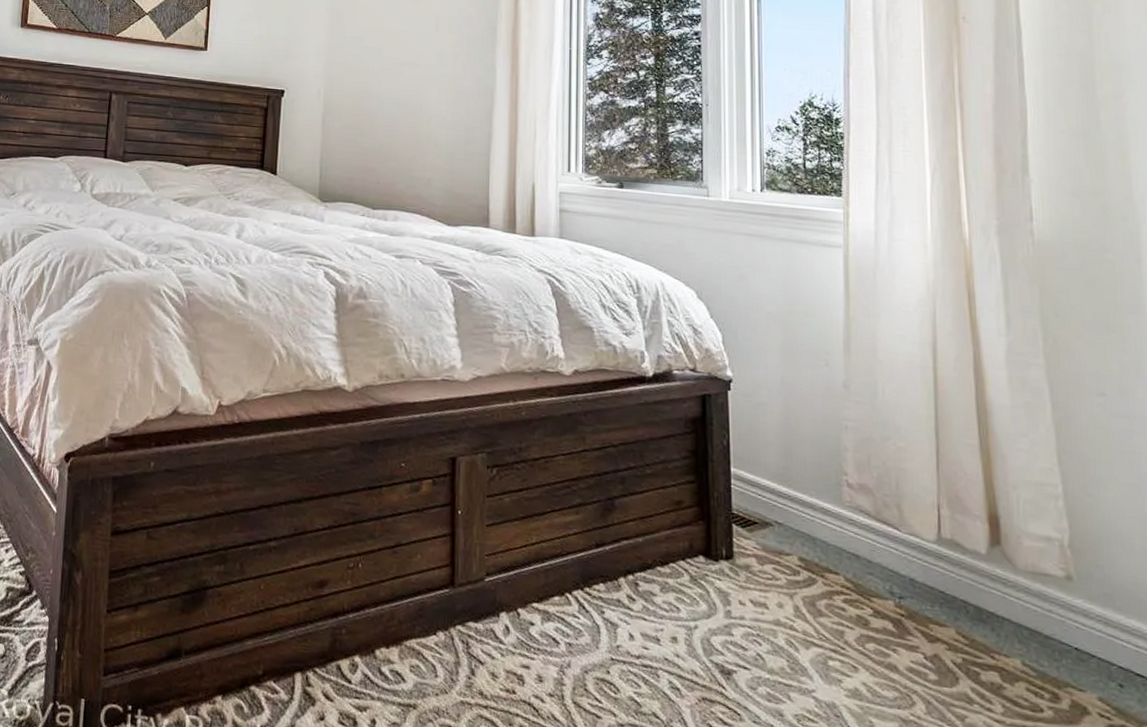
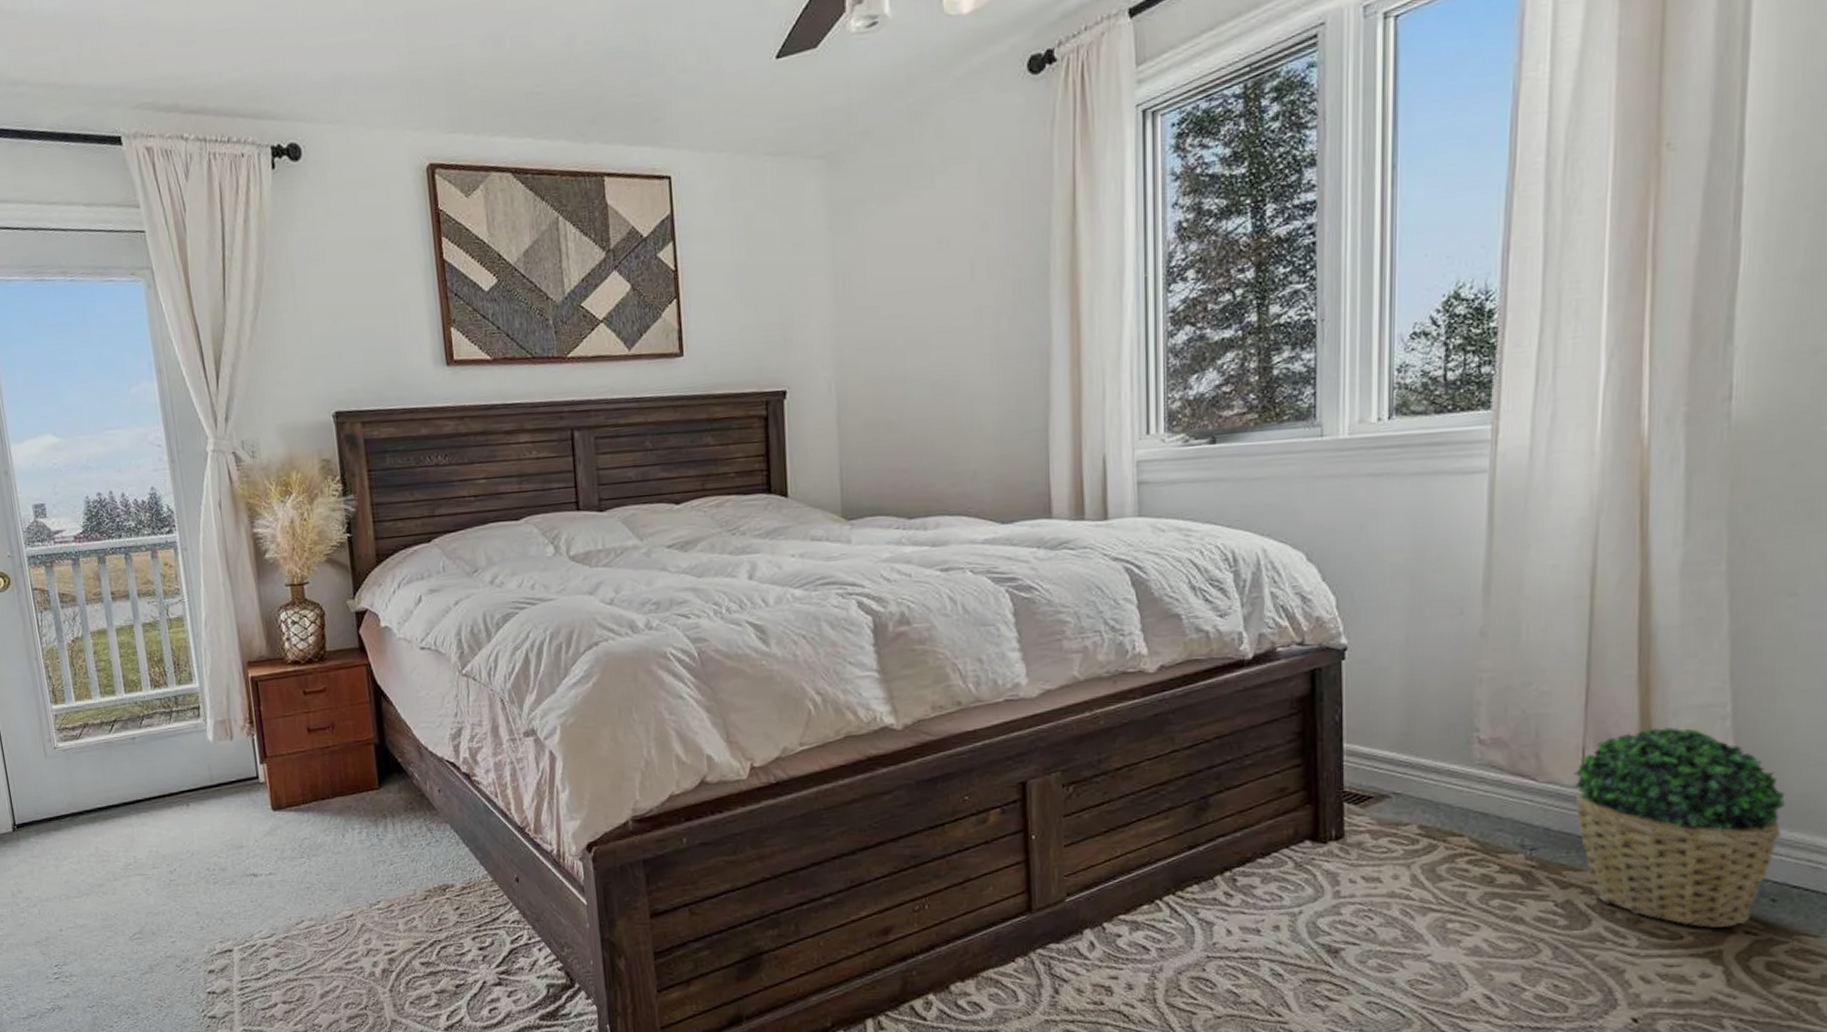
potted plant: none [932,497,1120,707] -> present [1574,727,1786,928]

